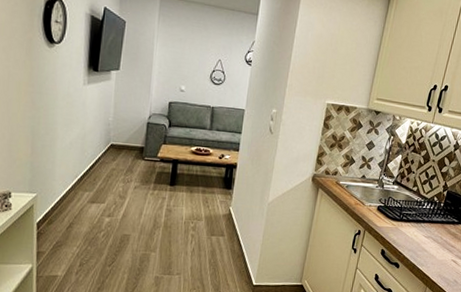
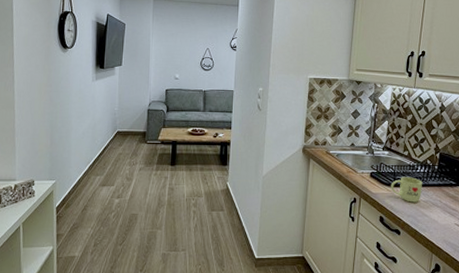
mug: none [396,212,427,238] -> present [391,177,422,203]

